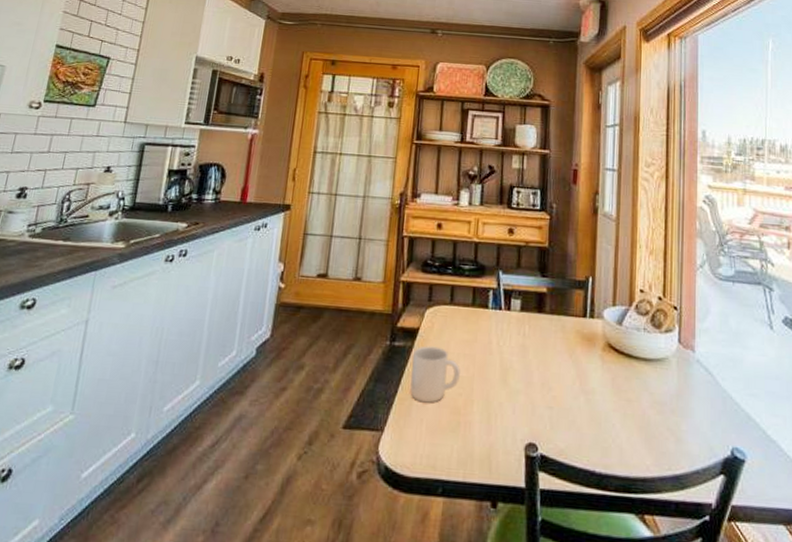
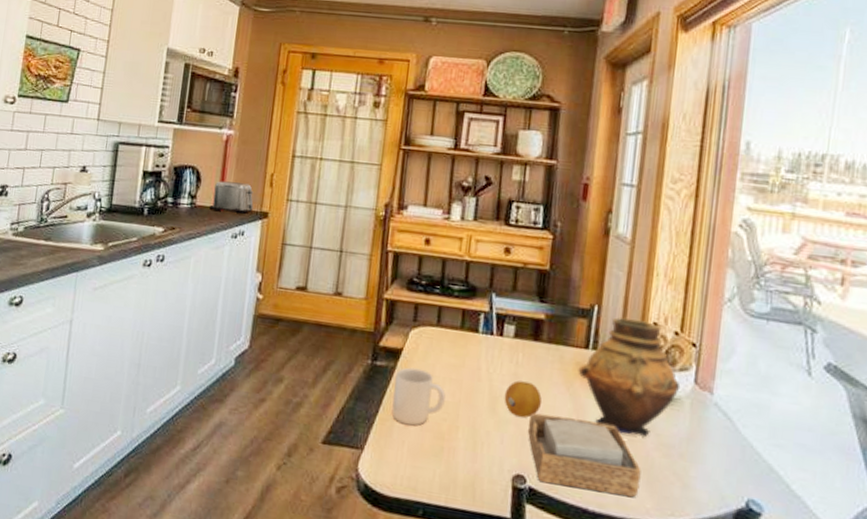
toaster: none [233,176,277,207] -> present [209,181,254,214]
fruit: none [514,351,548,386] -> present [504,380,542,418]
napkin holder: none [536,381,640,456] -> present [527,412,641,498]
vase: none [578,286,667,396] -> present [578,317,681,436]

